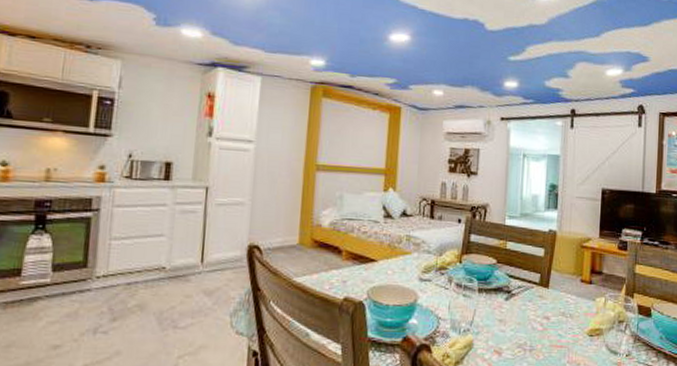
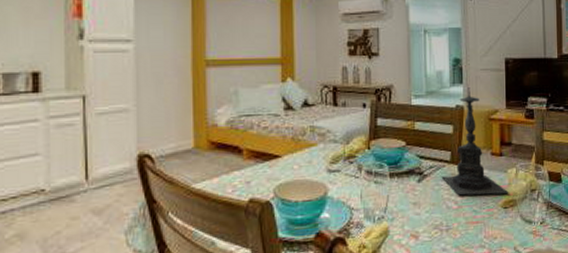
candle holder: none [529,213,596,321] -> present [441,87,509,196]

